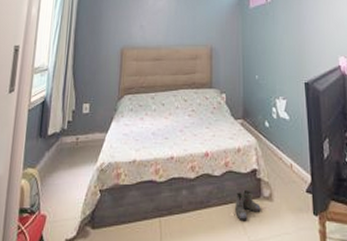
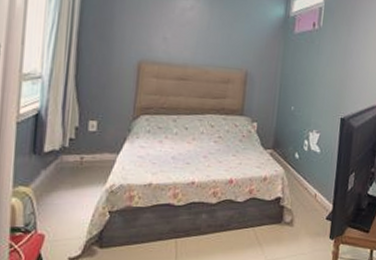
boots: present [234,189,261,222] -> none [254,215,281,244]

